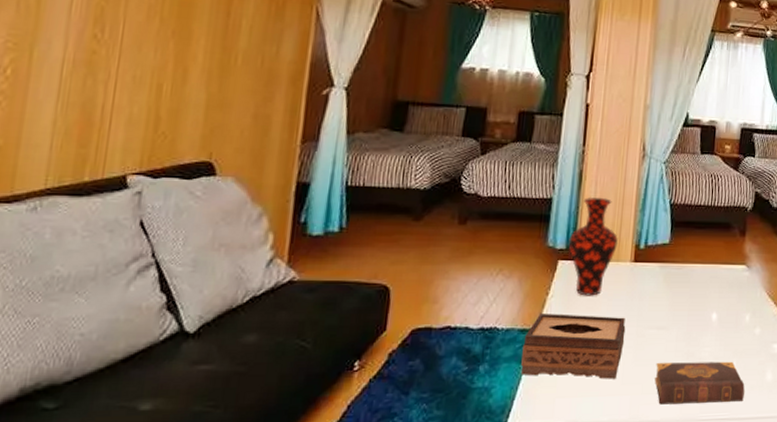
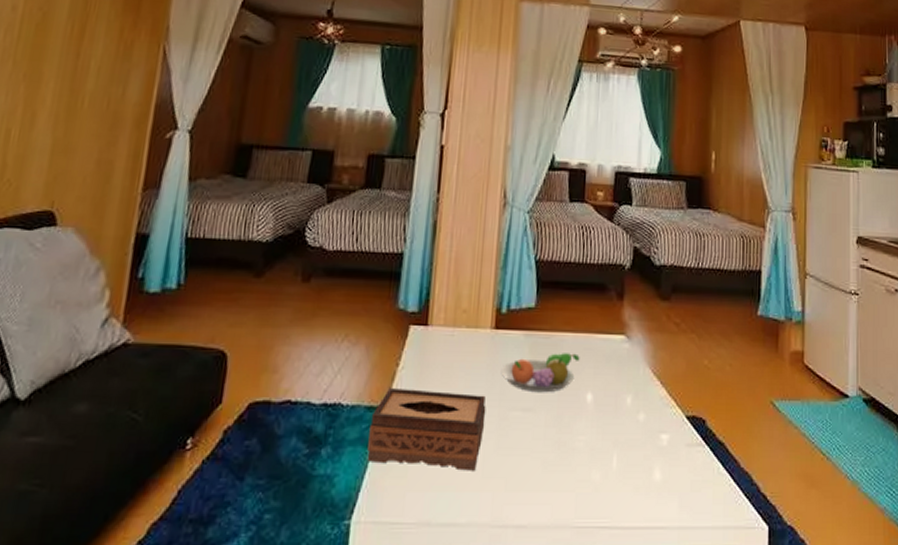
vase: present [569,196,618,296] -> none [421,251,477,369]
fruit bowl: none [639,281,707,314] -> present [501,353,580,393]
book: present [655,361,745,405] -> none [520,453,628,507]

